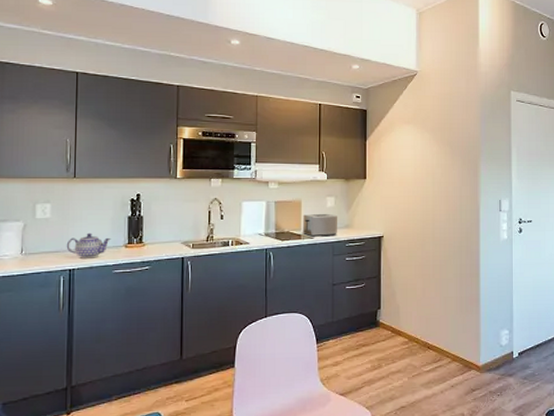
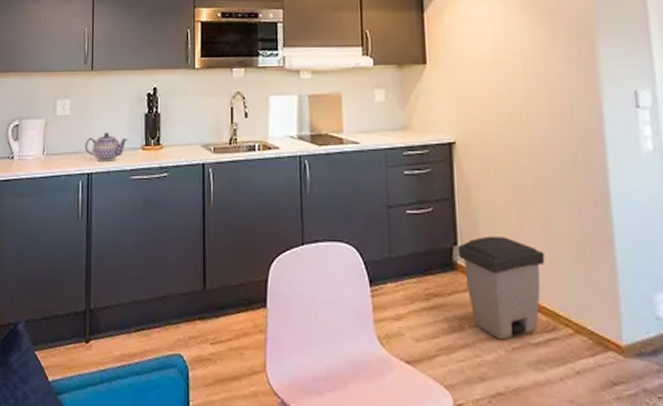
toaster: present [303,213,338,238] -> none [344,110,391,143]
trash can: none [380,301,437,371] -> present [457,236,545,340]

